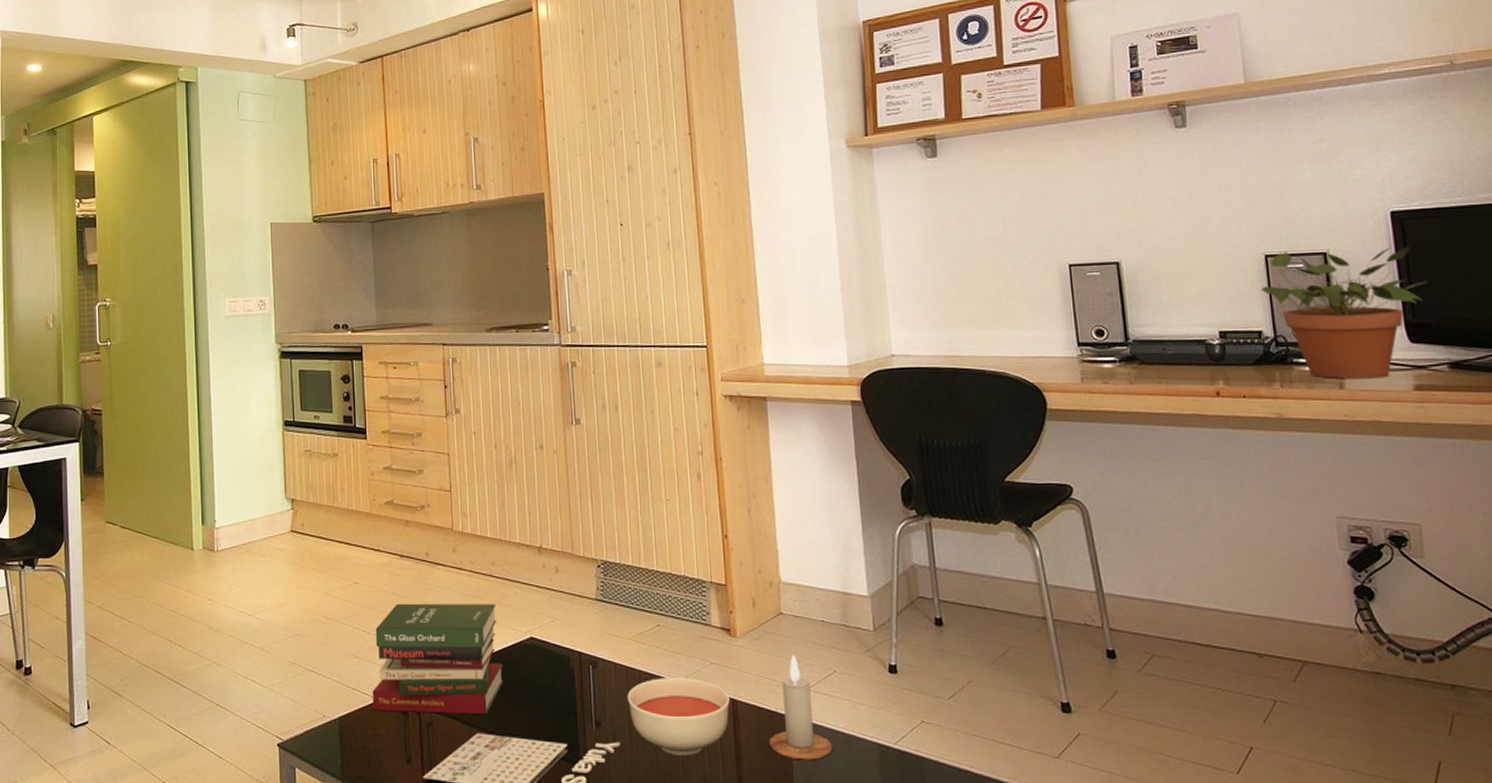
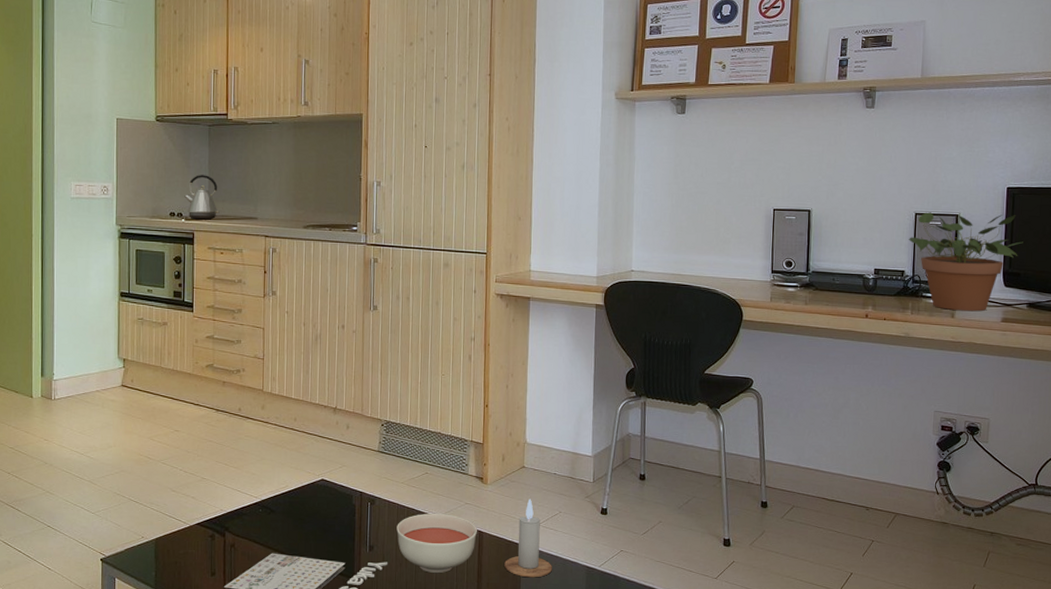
kettle: none [349,278,389,331] -> present [184,175,220,220]
books: present [372,603,503,715] -> none [185,448,297,539]

